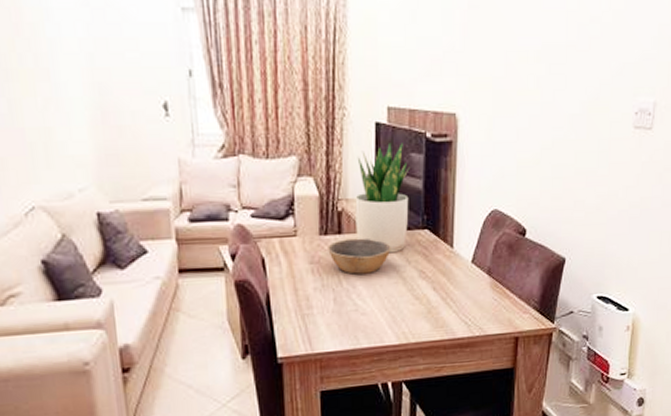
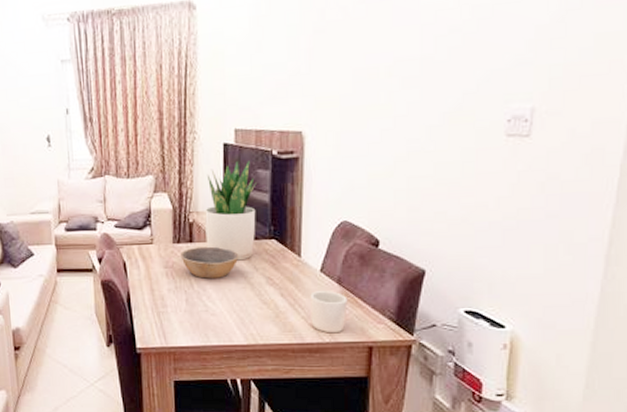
mug: none [462,282,497,327] -> present [310,291,348,334]

